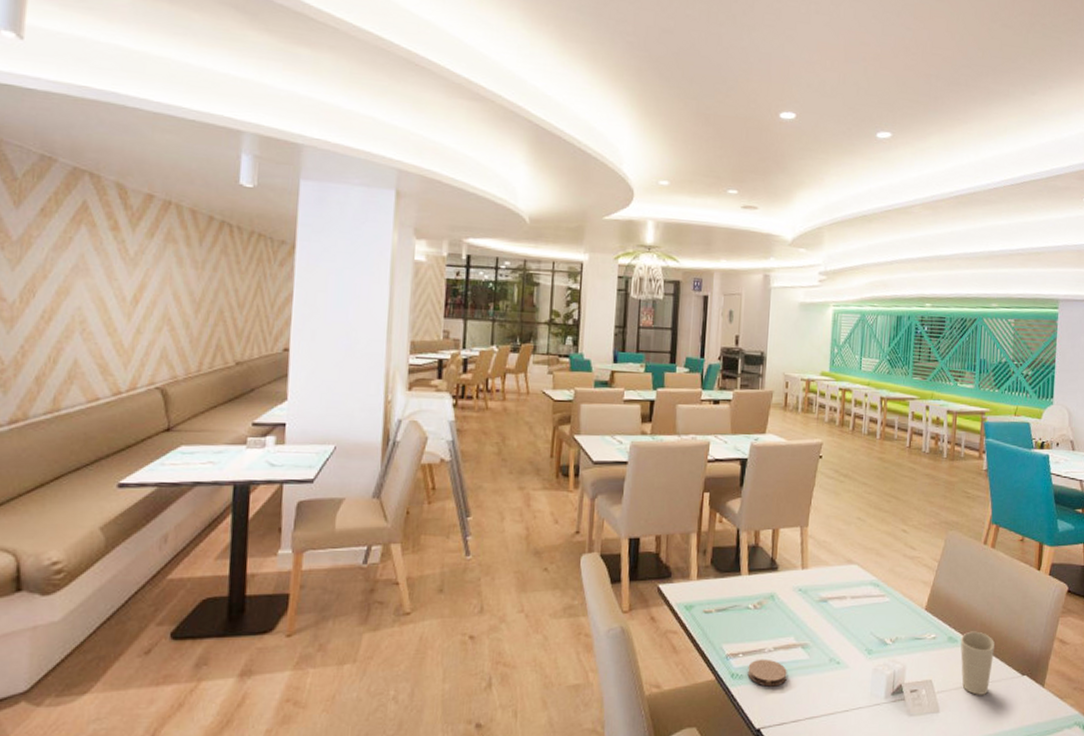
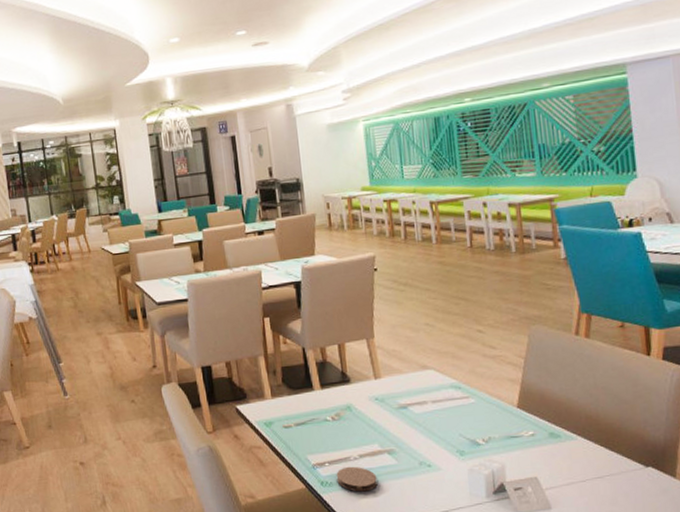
cup: present [960,631,996,695] -> none [563,425,608,490]

